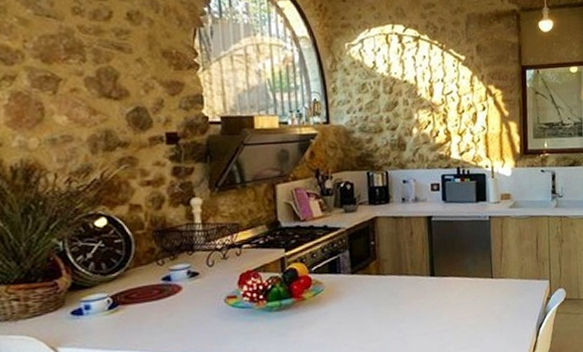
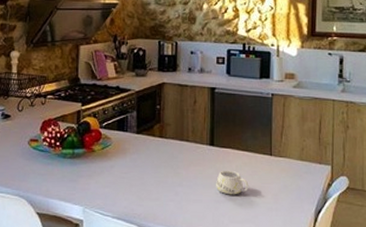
mug: none [439,298,473,324] -> present [216,170,249,195]

